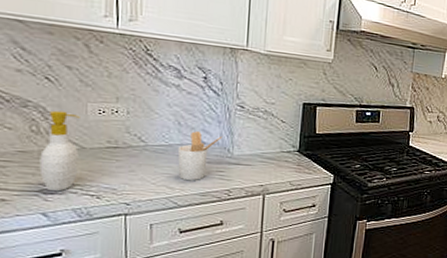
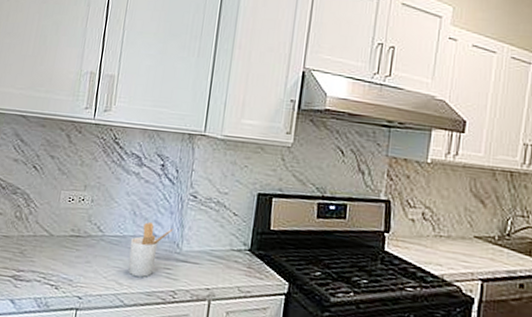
soap bottle: present [39,110,80,192] -> none [15,197,54,278]

